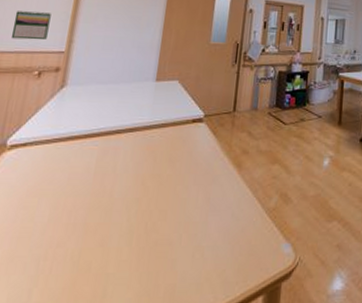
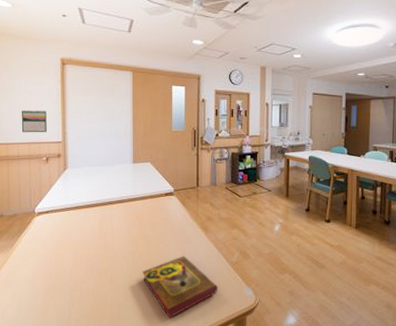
book: none [147,202,249,293] -> present [142,256,218,318]

